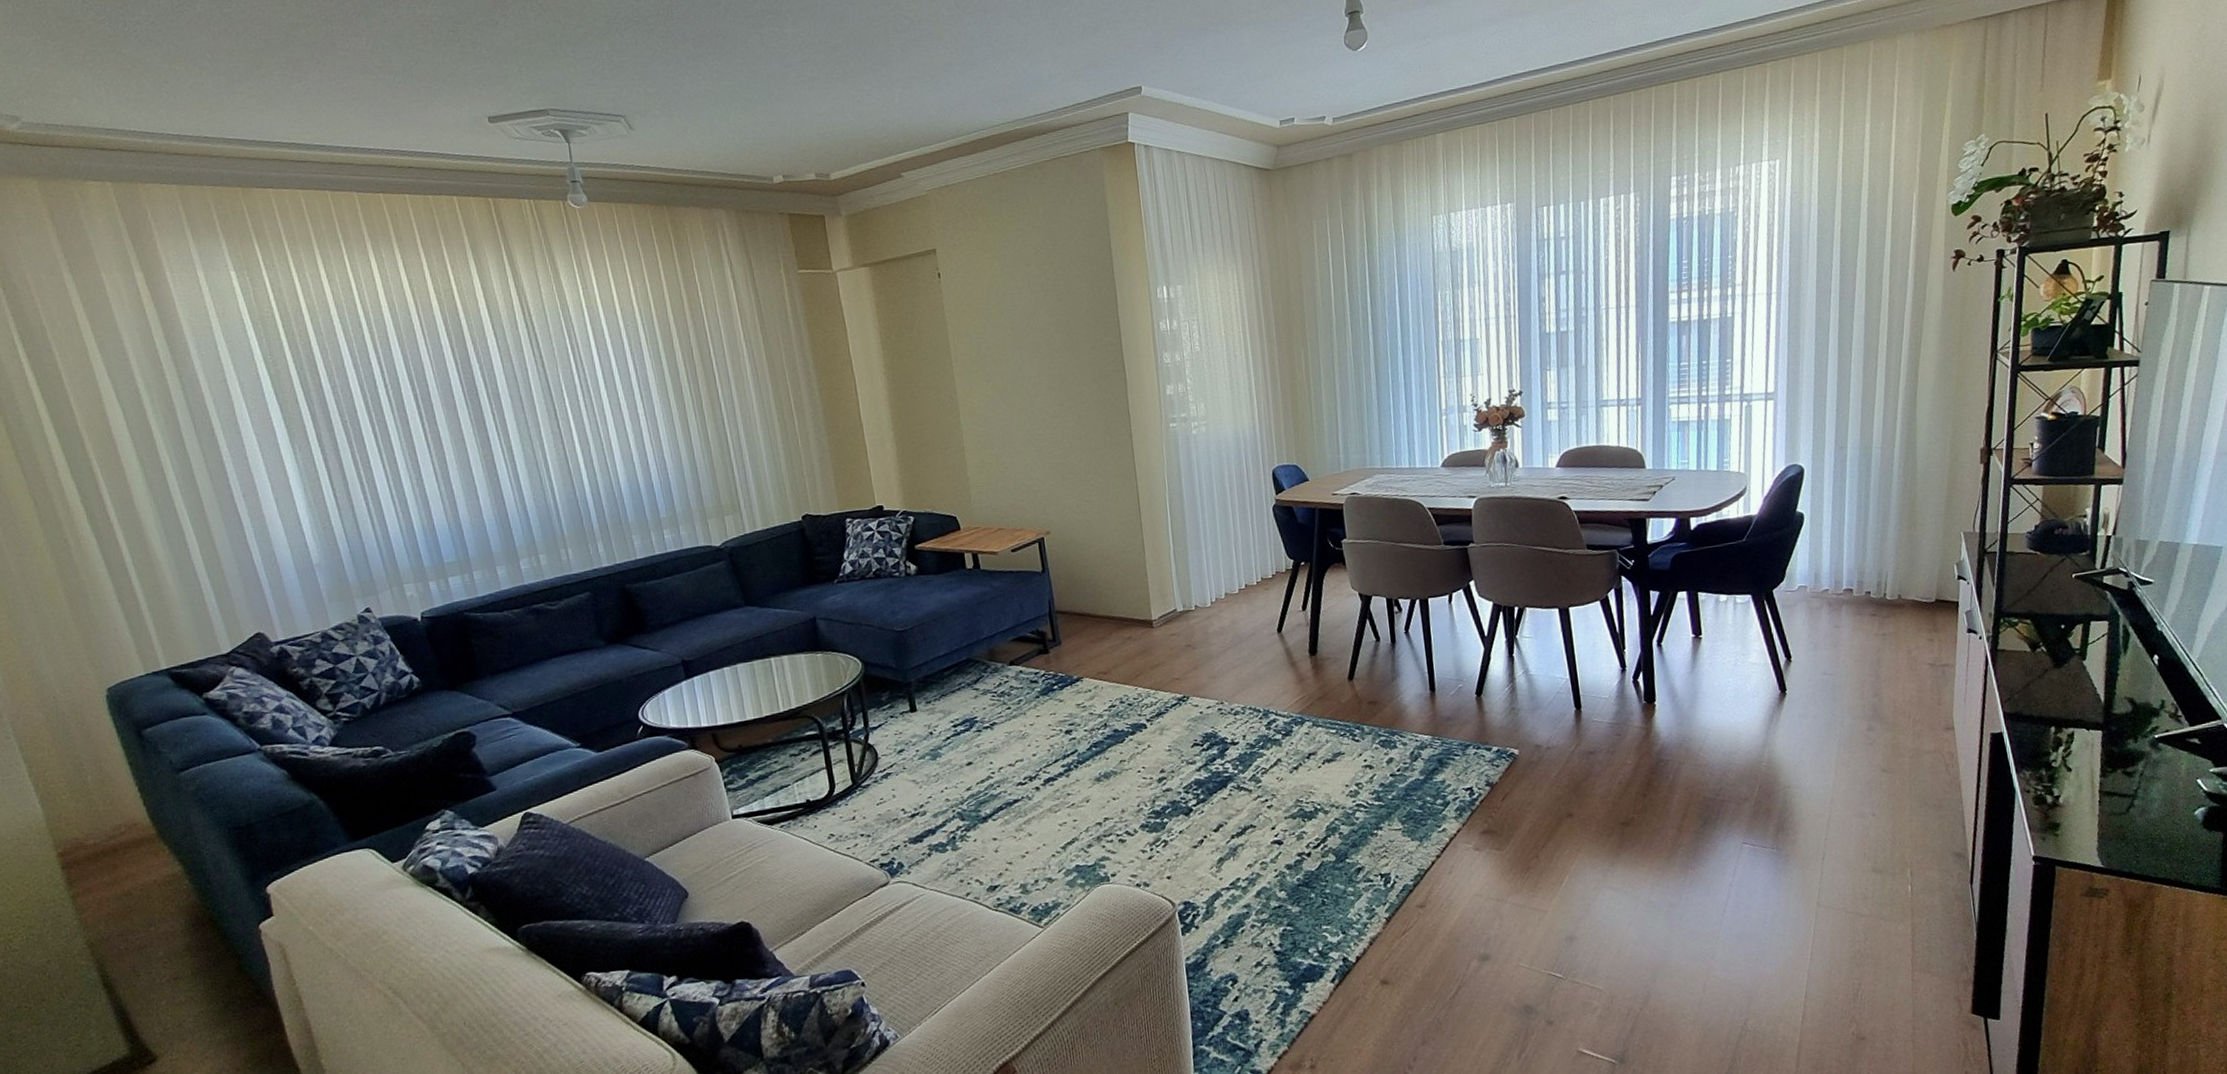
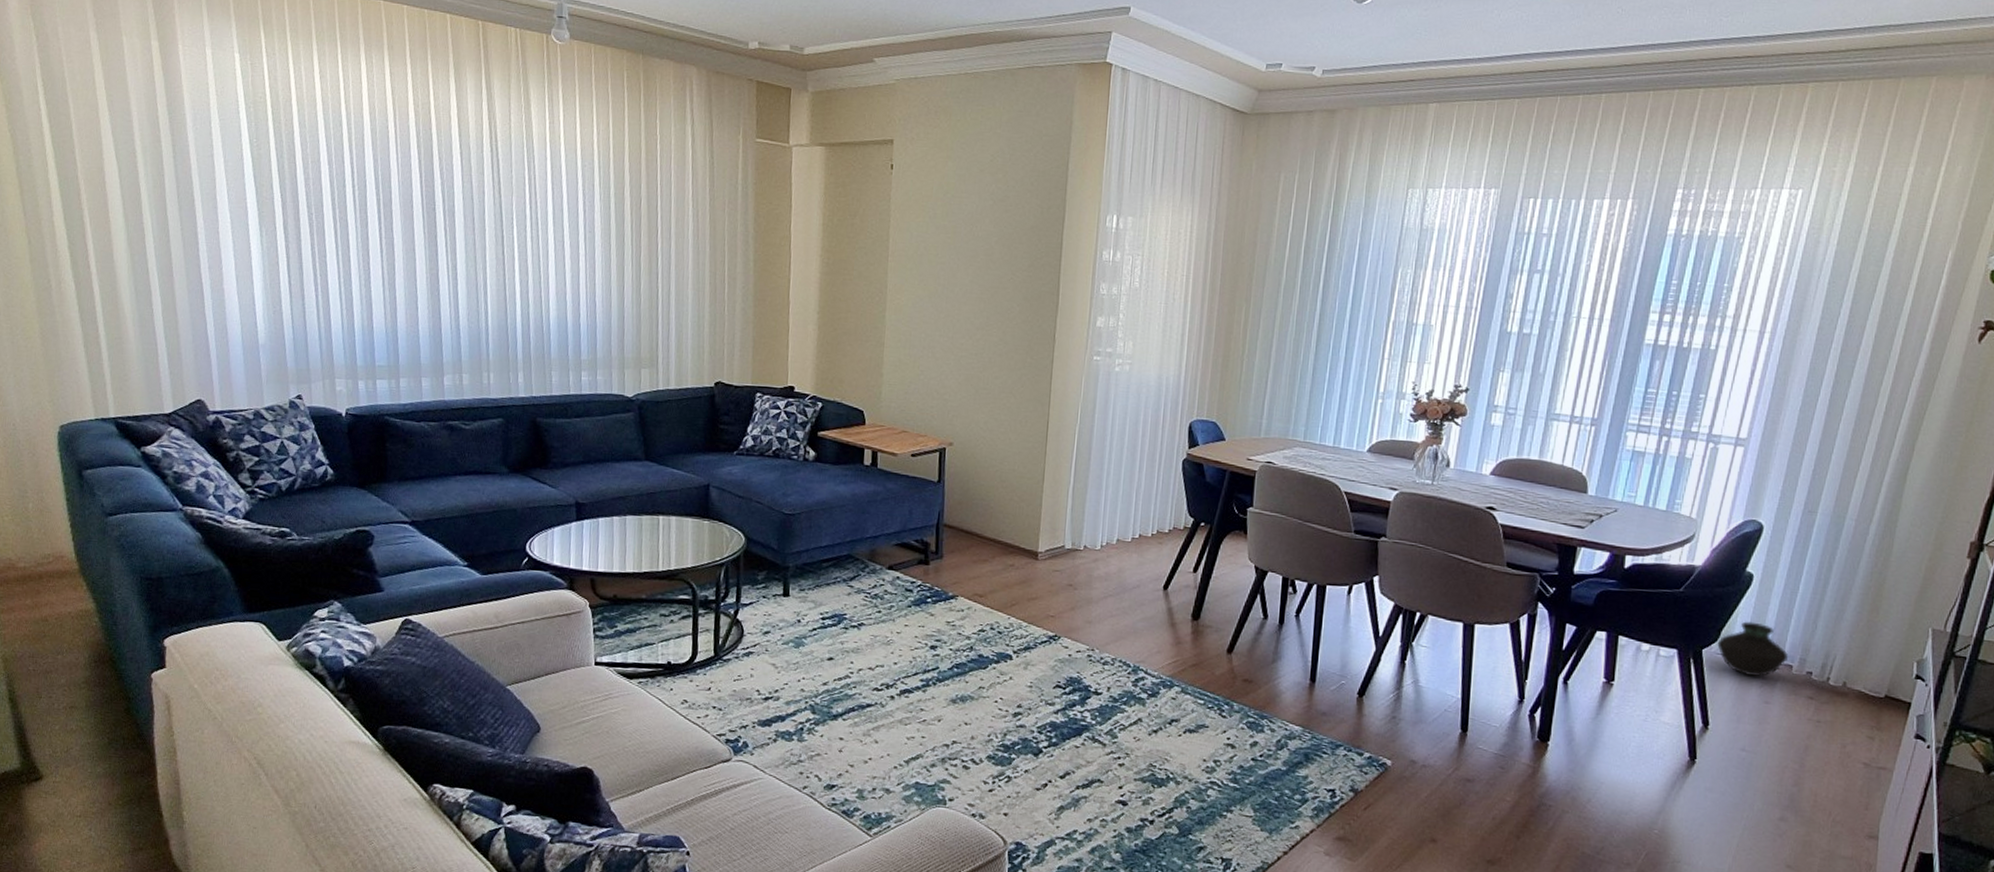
vase: none [1783,556,1848,606] -> present [1716,621,1789,676]

